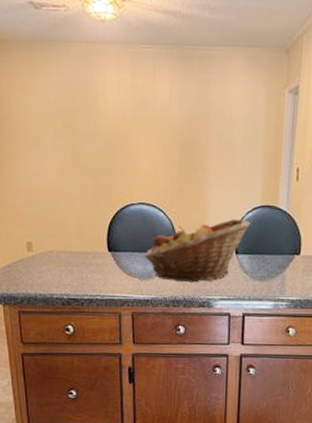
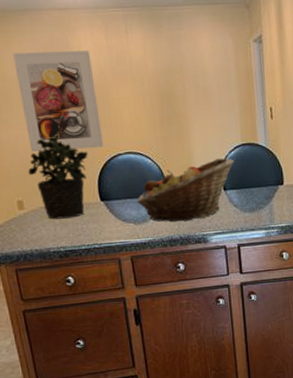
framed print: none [37,87,118,195] -> present [13,50,104,152]
potted plant: none [40,175,101,266] -> present [28,133,88,220]

